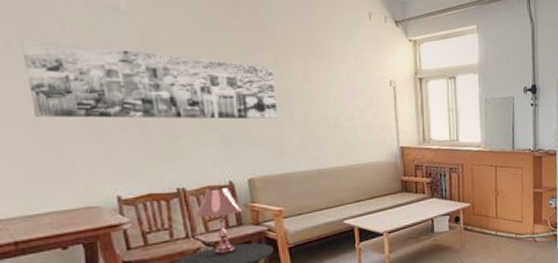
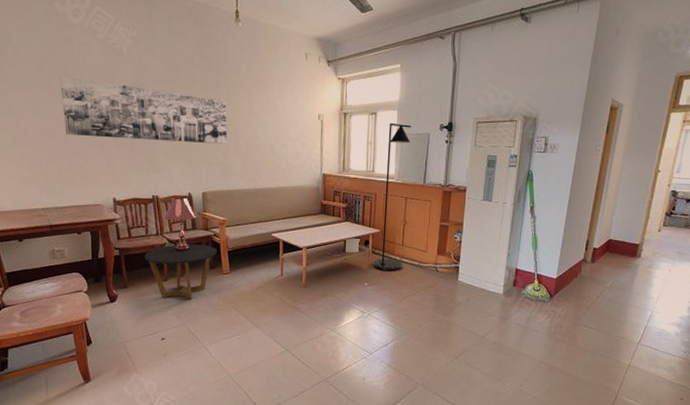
floor lamp: none [466,87,499,247] -> present [373,122,411,270]

